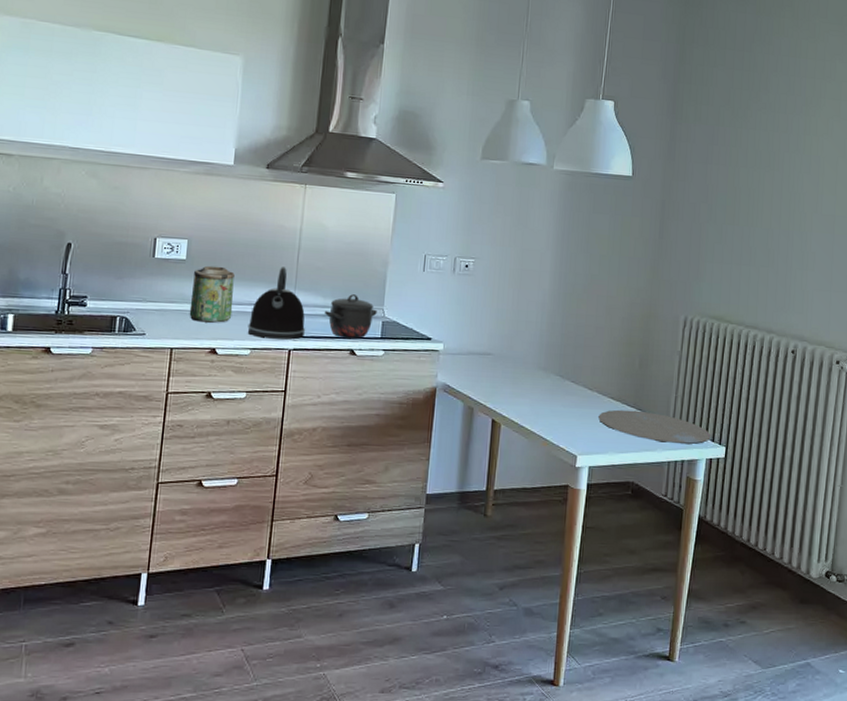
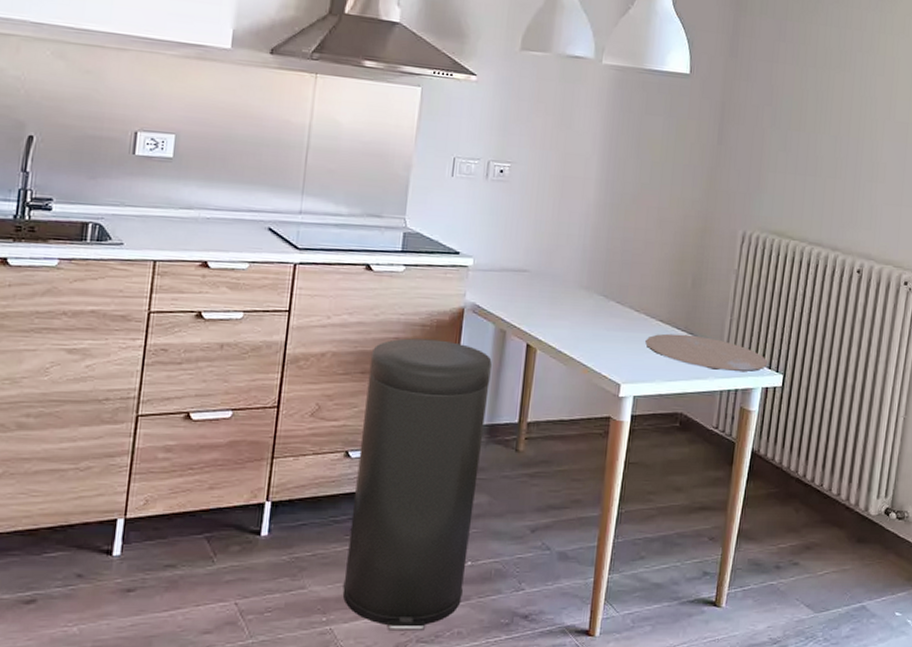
canister: present [189,265,235,323] -> none [176,165,231,232]
kettle: present [247,267,306,341] -> none [245,168,315,253]
cooking pot: present [325,294,377,339] -> none [337,201,398,253]
pedal bin: none [334,415,462,678] -> present [342,338,493,632]

